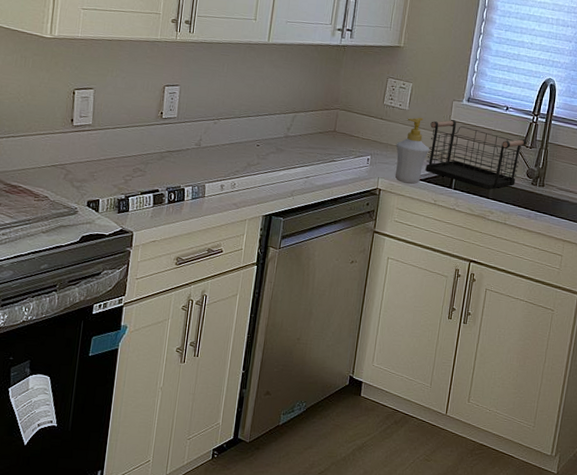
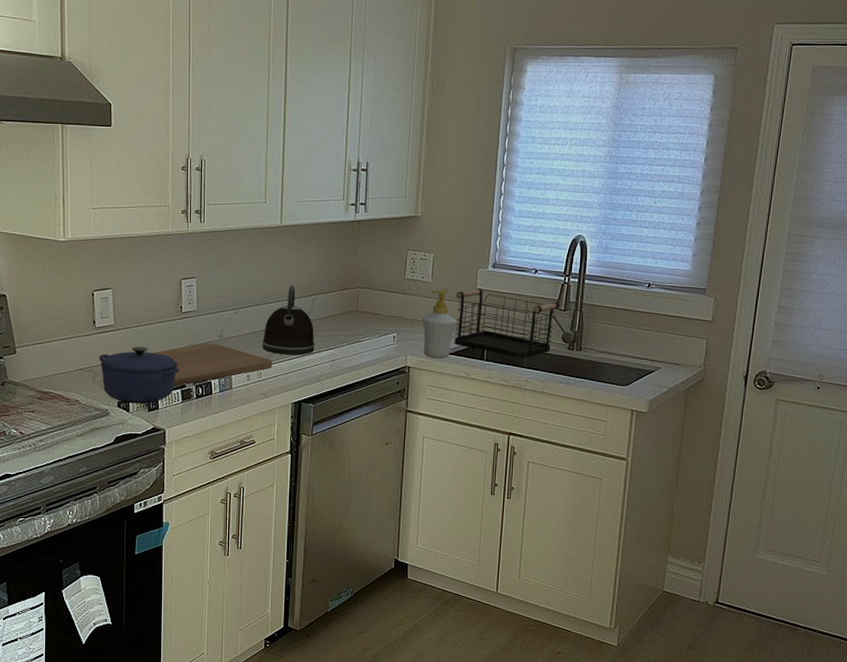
cooking pot: none [73,147,154,206] -> present [99,346,180,404]
cutting board: none [128,150,247,191] -> present [152,343,272,387]
kettle: none [238,101,291,170] -> present [261,285,315,355]

